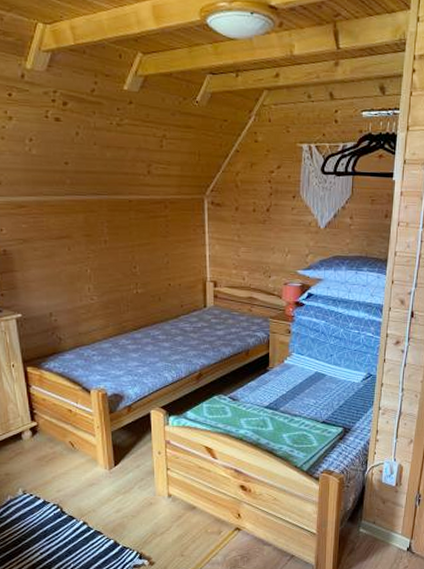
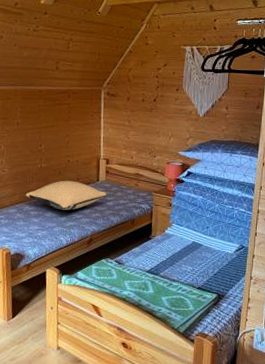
pillow: none [120,308,216,342] -> present [25,180,107,211]

